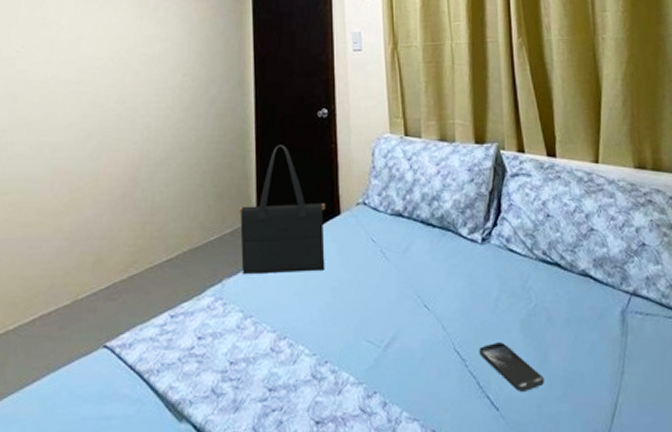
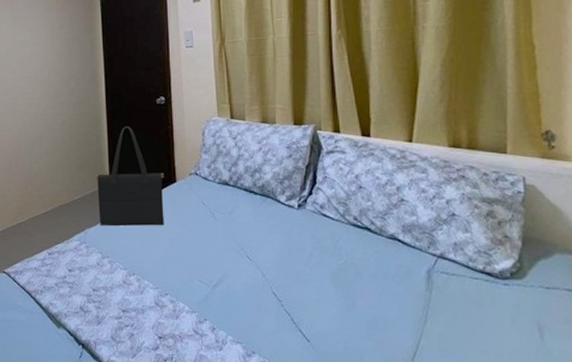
smartphone: present [479,342,544,392] -> none [294,289,351,329]

